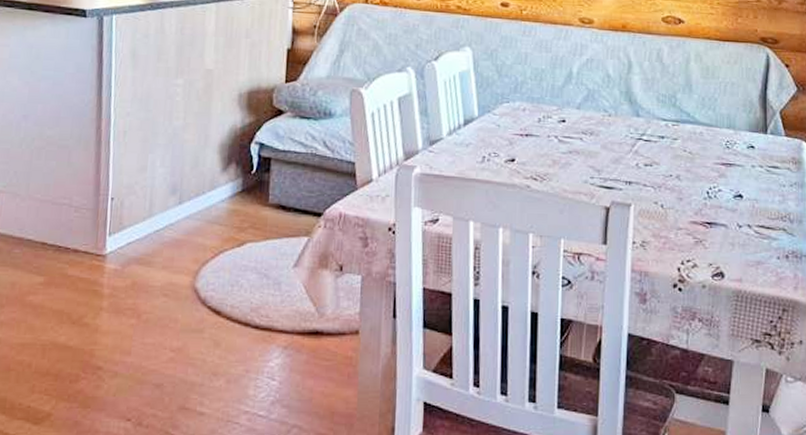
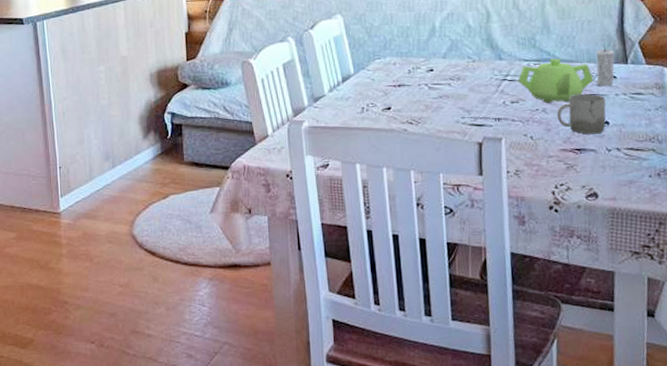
teapot: none [654,120,732,170] -> present [518,58,594,103]
cup: none [690,162,742,208] -> present [556,94,606,134]
candle: none [733,111,755,156] -> present [596,45,615,86]

